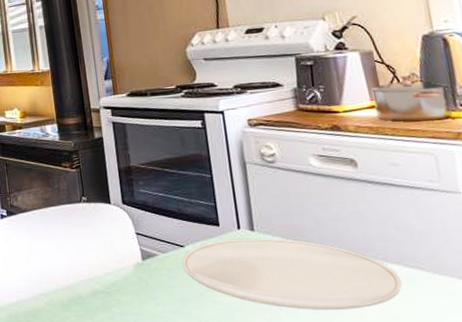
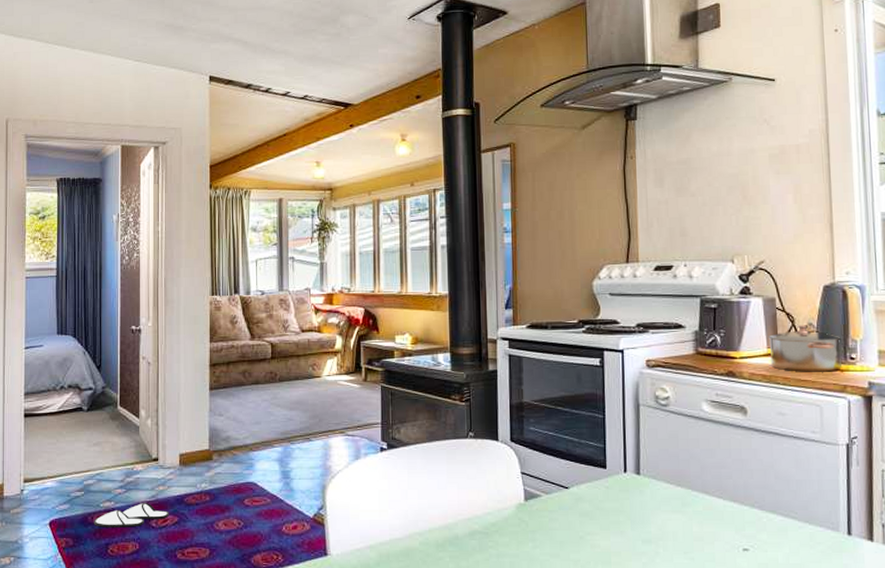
plate: present [181,238,403,310] -> none [564,482,775,556]

